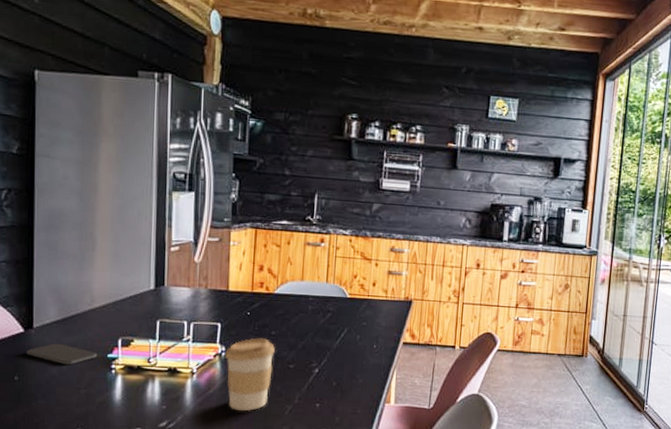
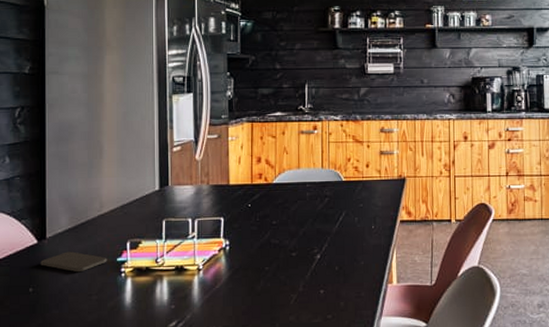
coffee cup: present [225,338,275,412] -> none [229,228,277,304]

